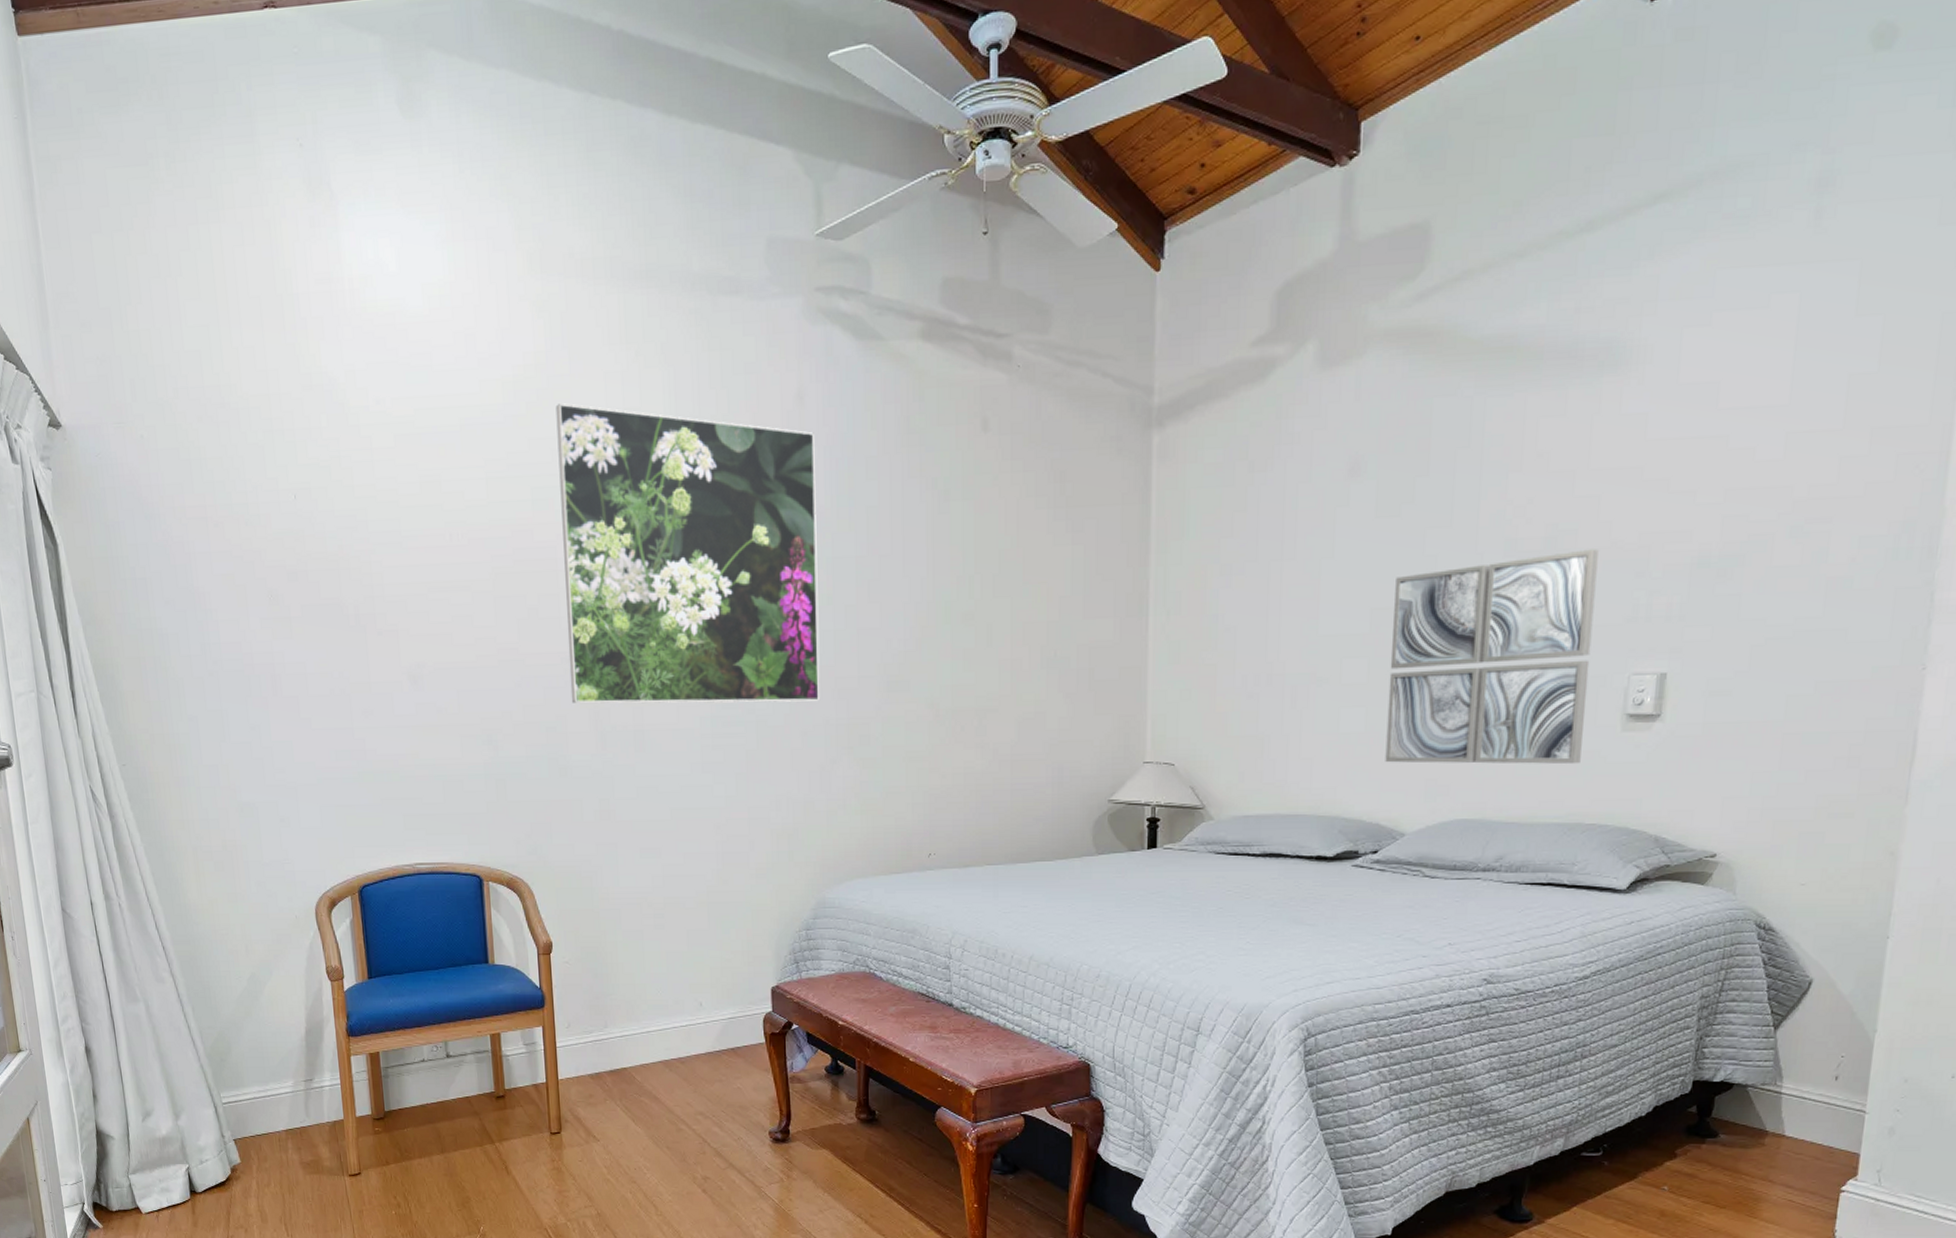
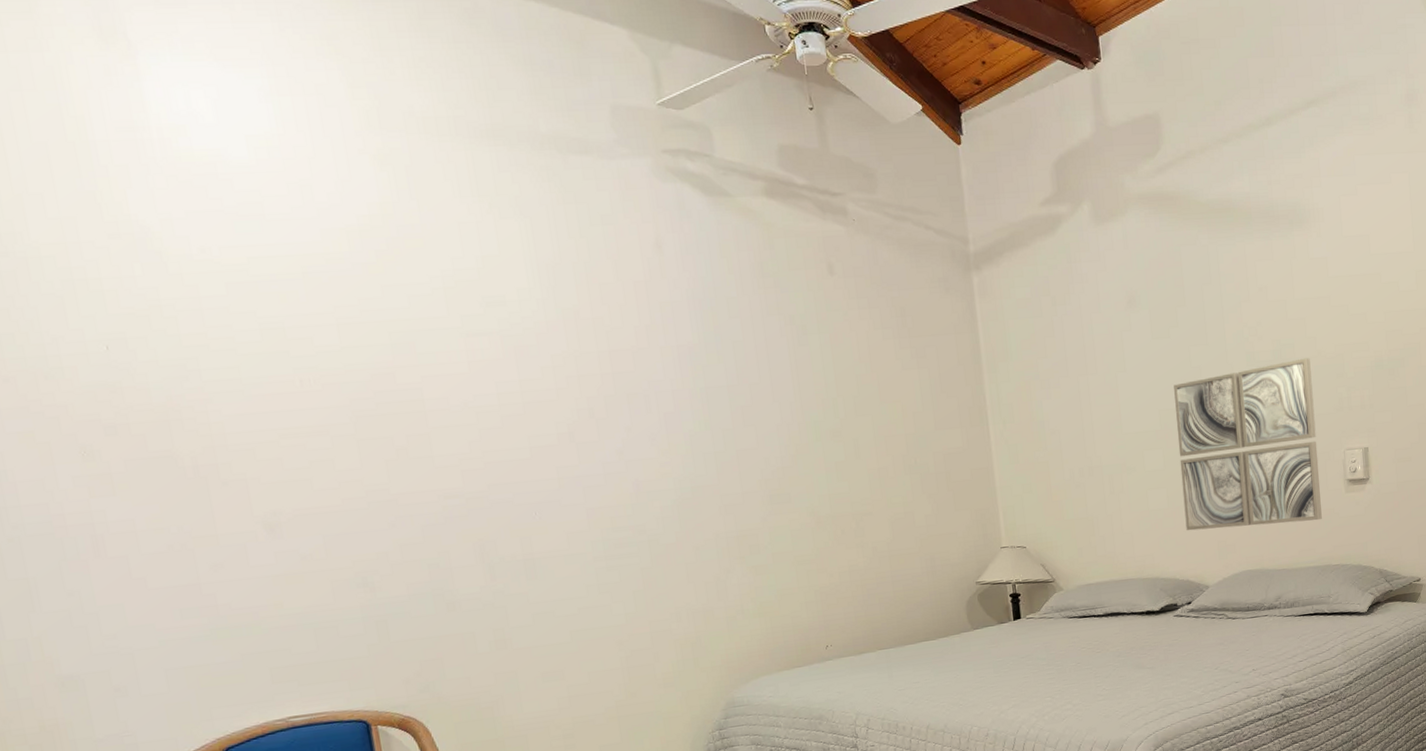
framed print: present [555,403,820,704] -> none [408,252,708,539]

